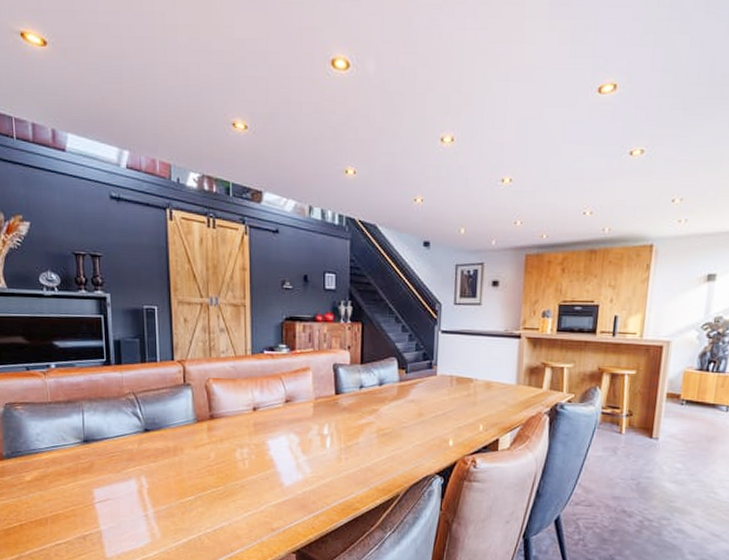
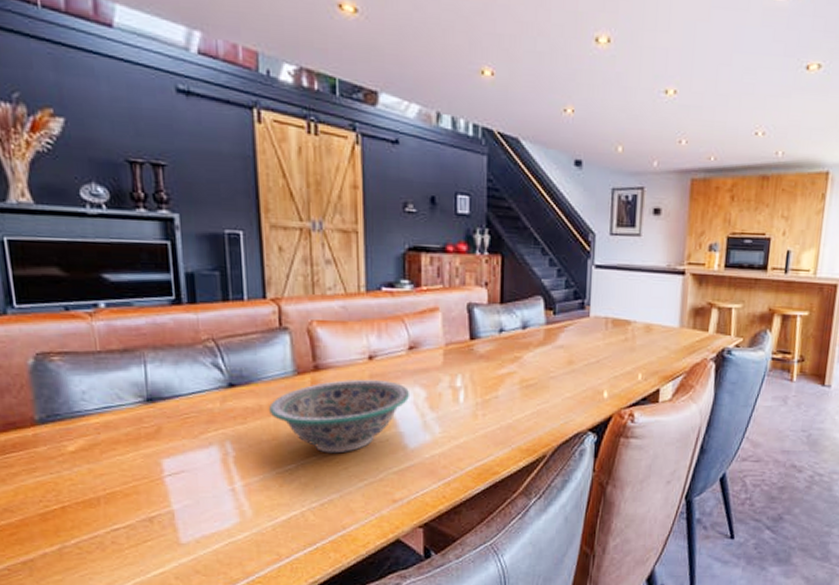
decorative bowl: none [175,426,286,488] -> present [269,379,410,454]

